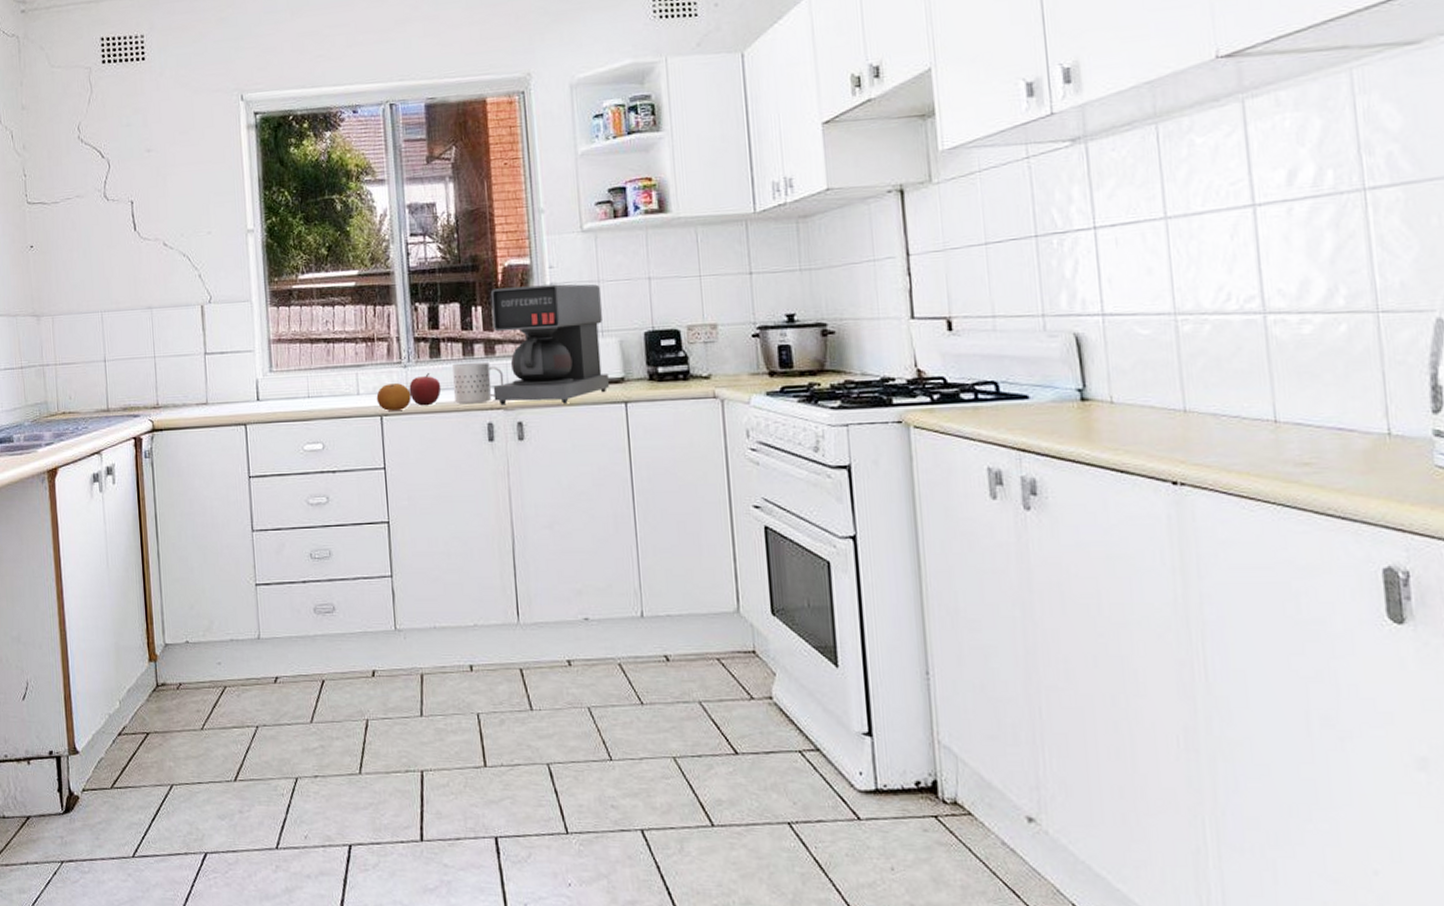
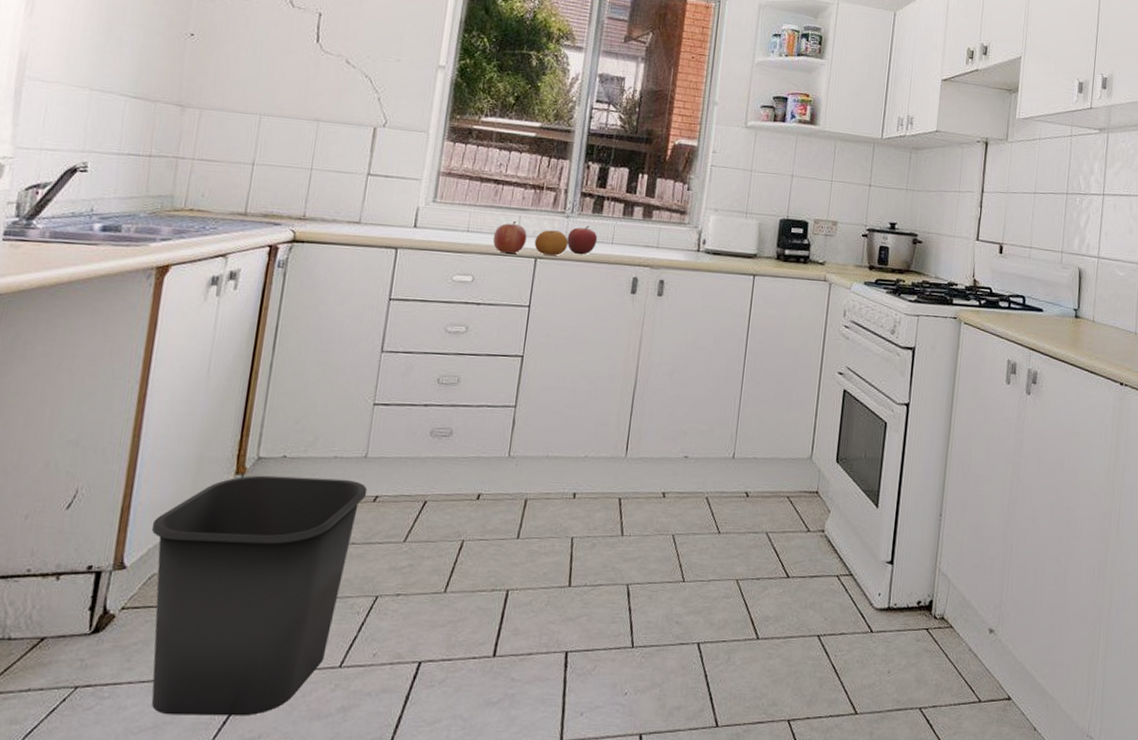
waste bin: none [91,661,267,894] -> present [151,475,368,716]
fruit: none [334,379,368,416] -> present [492,220,527,254]
mug: present [451,361,504,404] -> none [606,221,656,259]
coffee maker: present [490,283,609,405] -> none [643,161,751,270]

